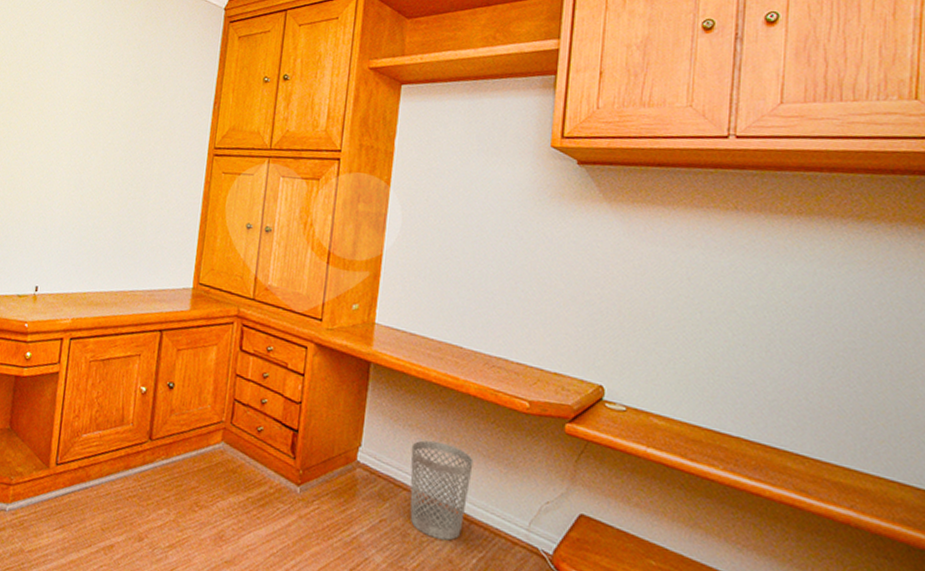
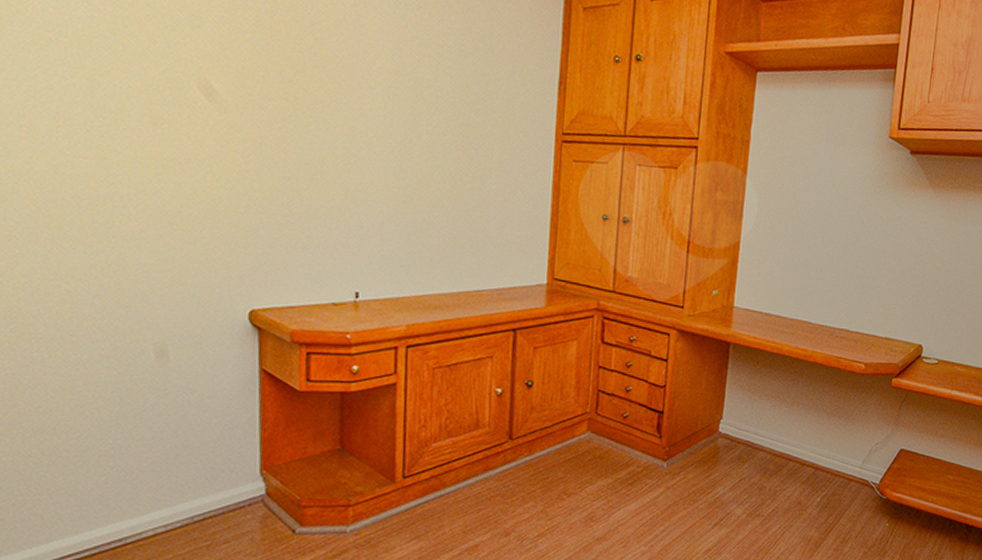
wastebasket: present [410,440,474,541] -> none [766,406,819,487]

